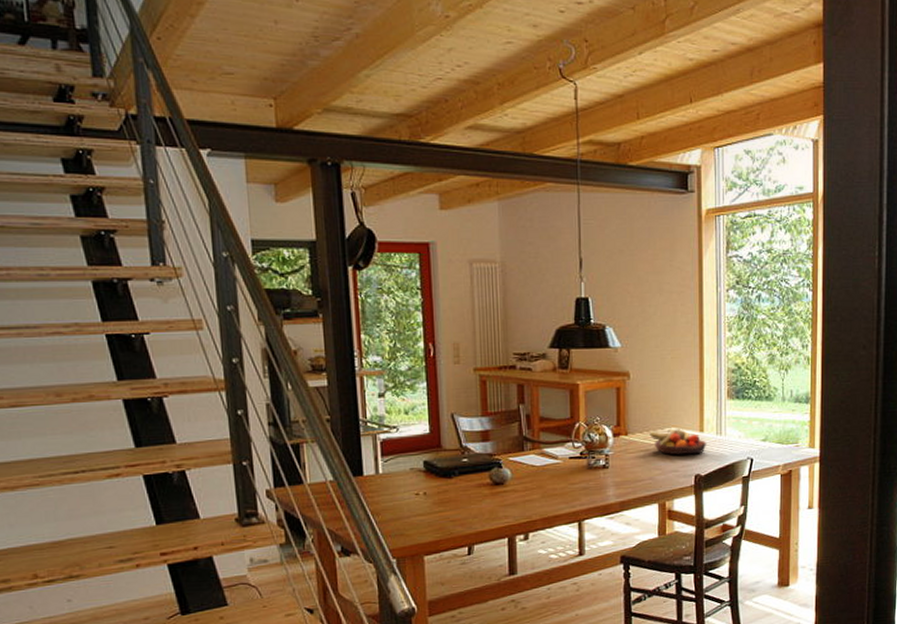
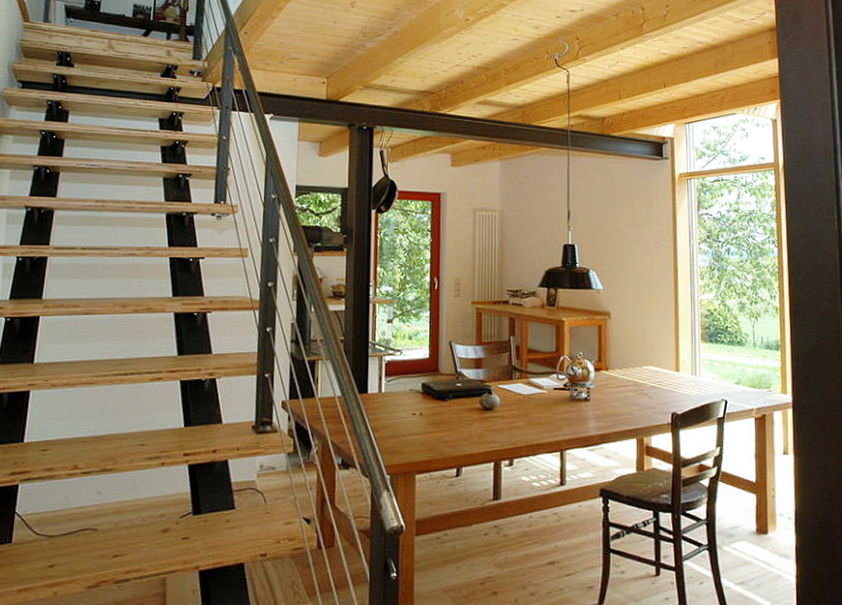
fruit bowl: present [650,428,707,456] -> none [629,366,683,393]

